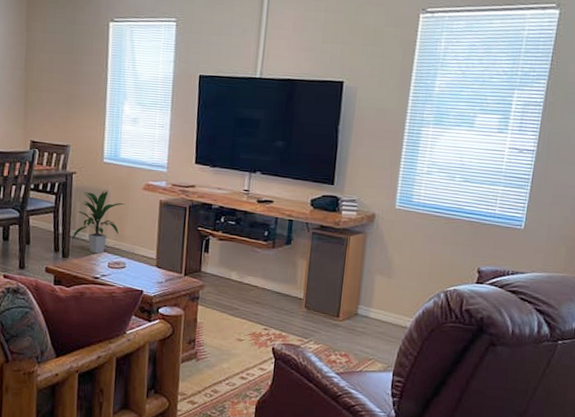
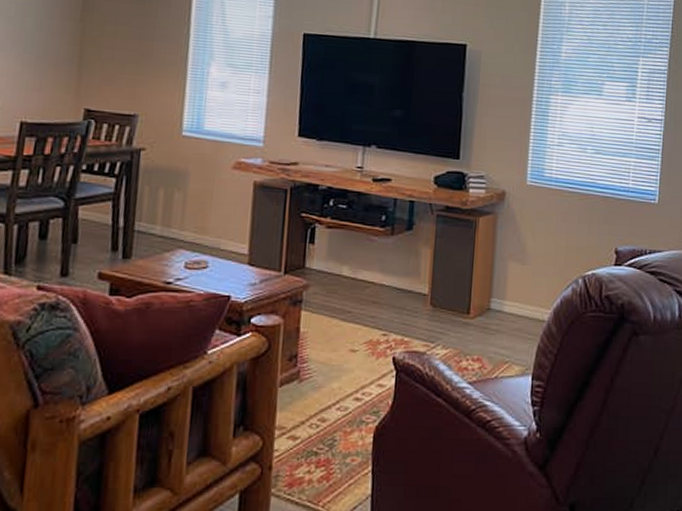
indoor plant: present [72,189,125,254] -> none [136,168,210,252]

